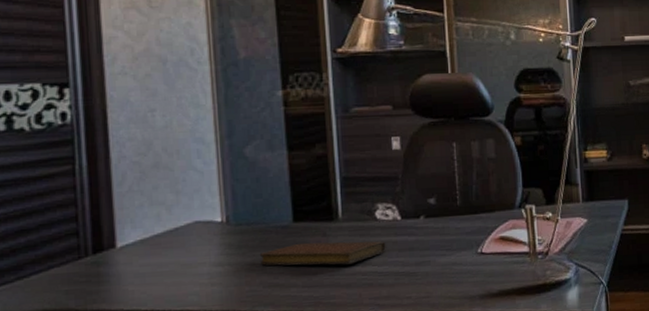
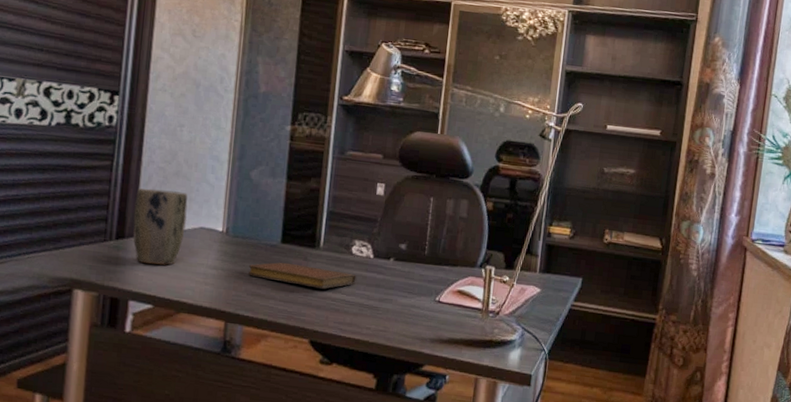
plant pot: none [109,185,178,276] -> present [133,188,188,265]

